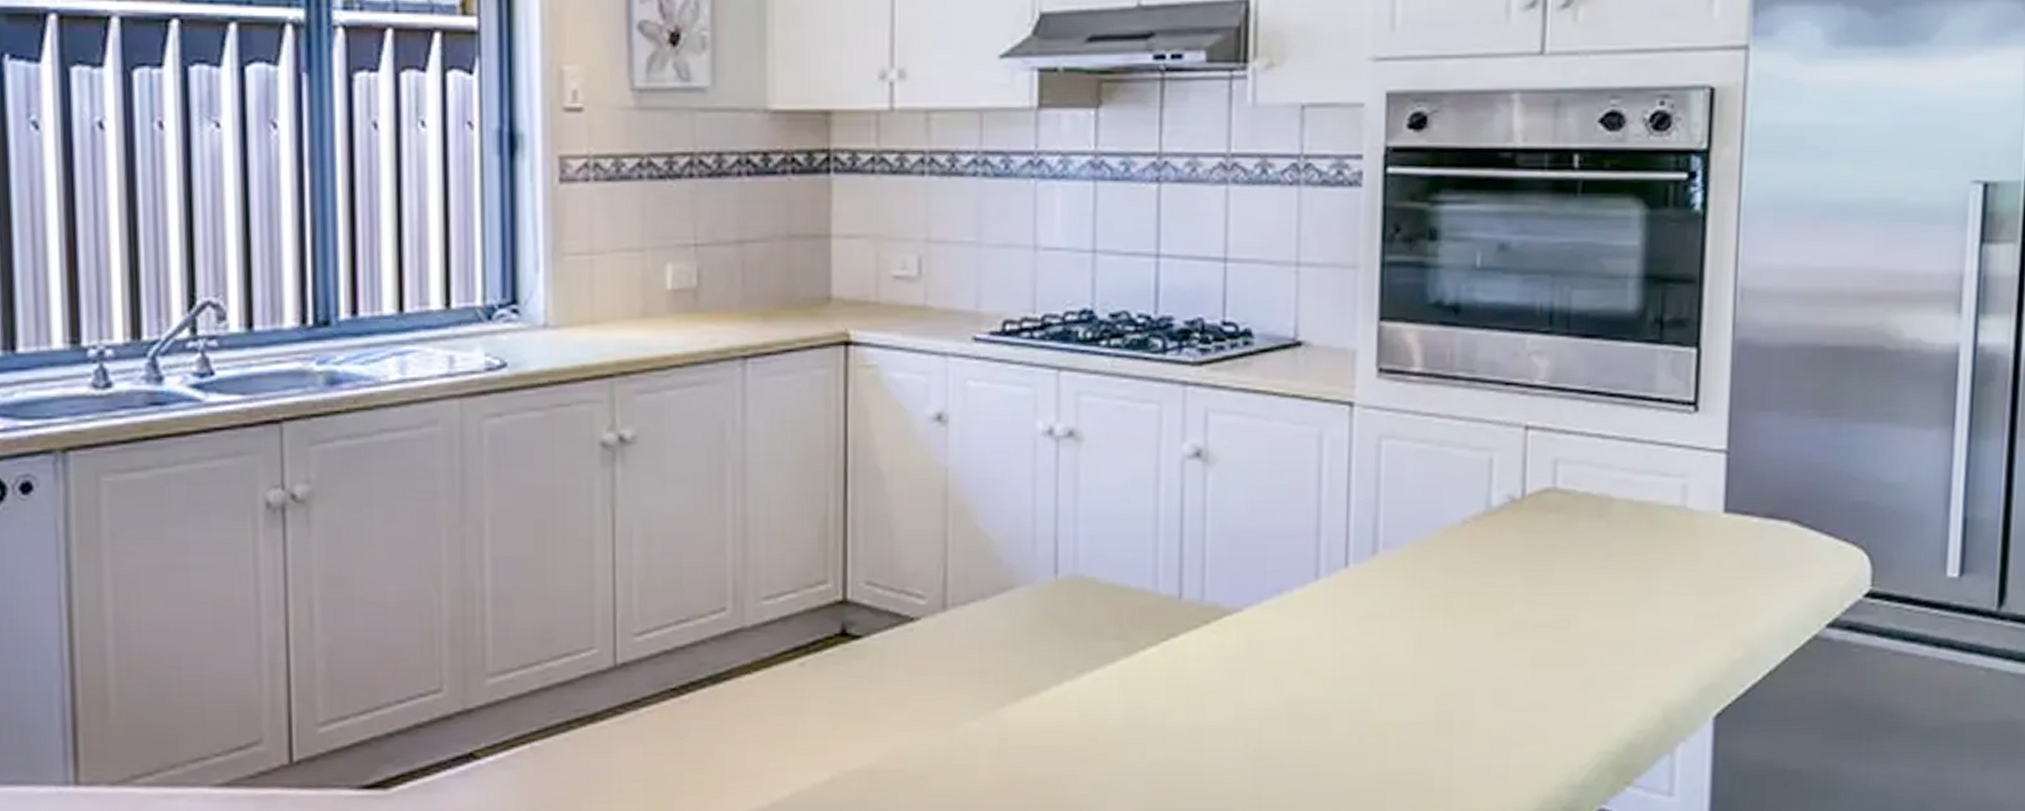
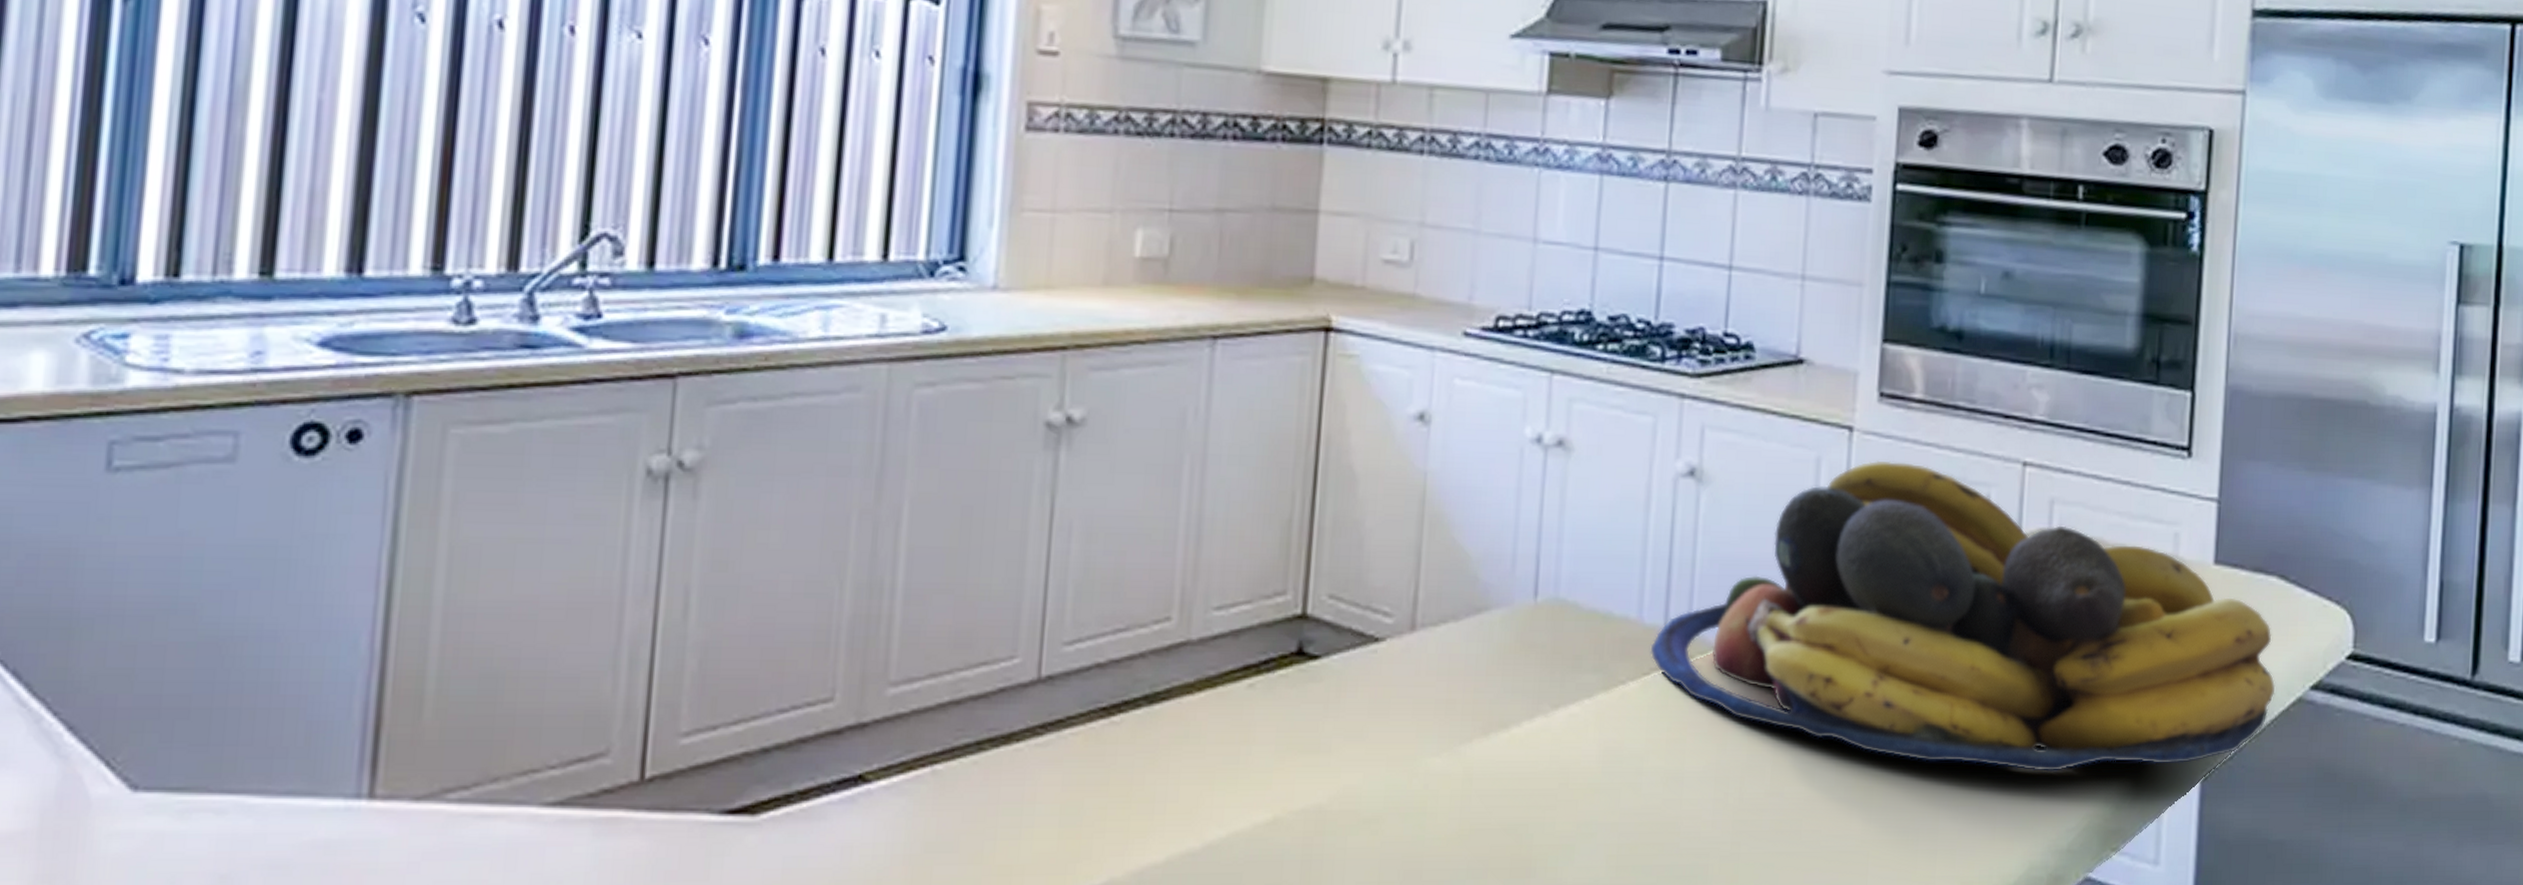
fruit bowl: none [1166,432,1790,714] -> present [1650,460,2276,771]

